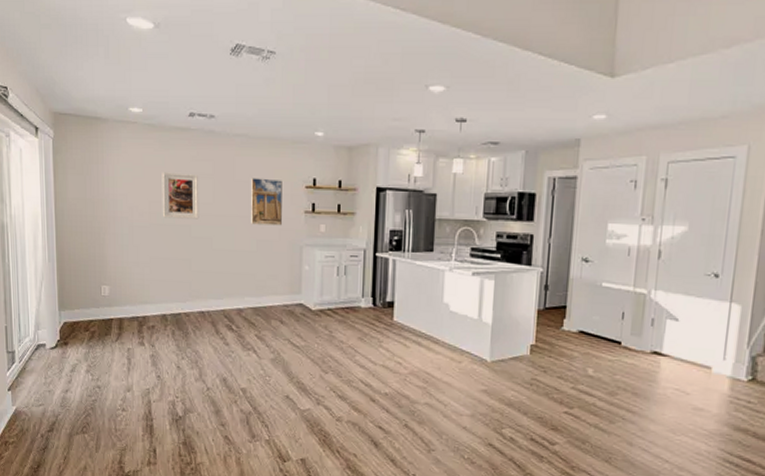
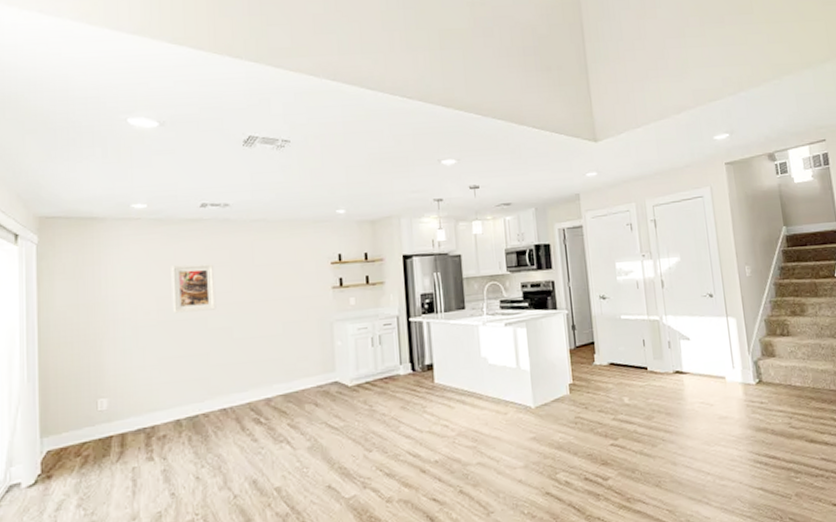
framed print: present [251,178,283,226] -> none [273,259,310,307]

